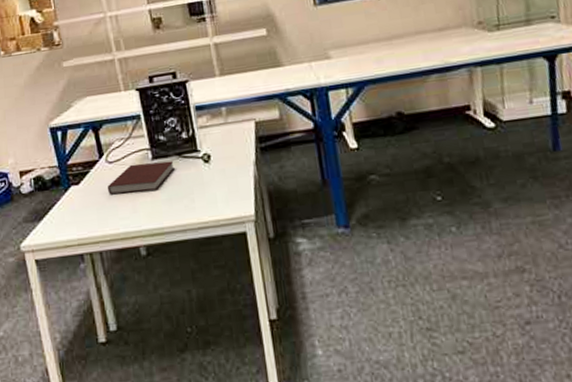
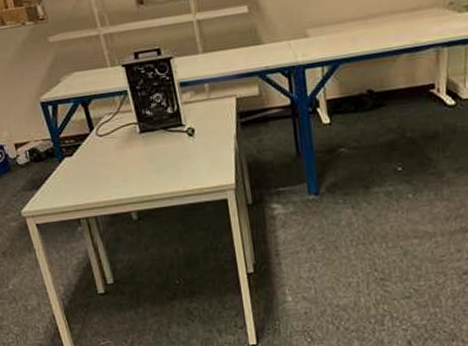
notebook: present [108,160,175,195] -> none [99,134,161,166]

